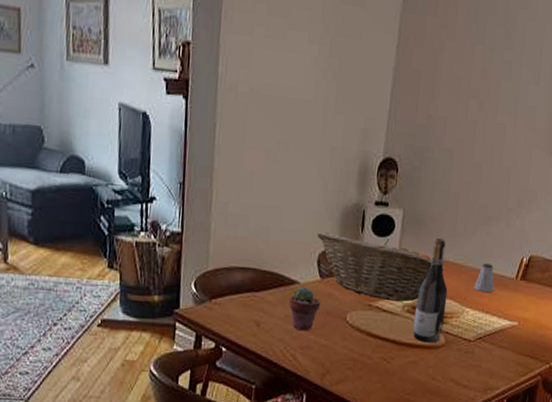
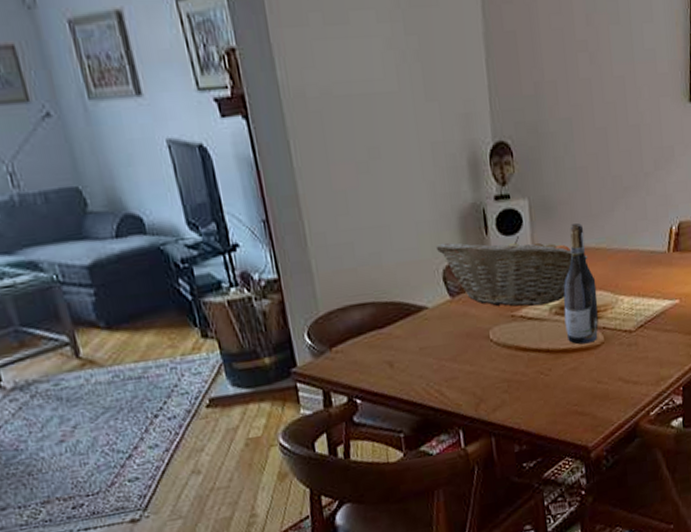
potted succulent: present [289,287,321,330] -> none [421,311,458,361]
saltshaker: present [474,263,494,292] -> none [624,240,647,274]

